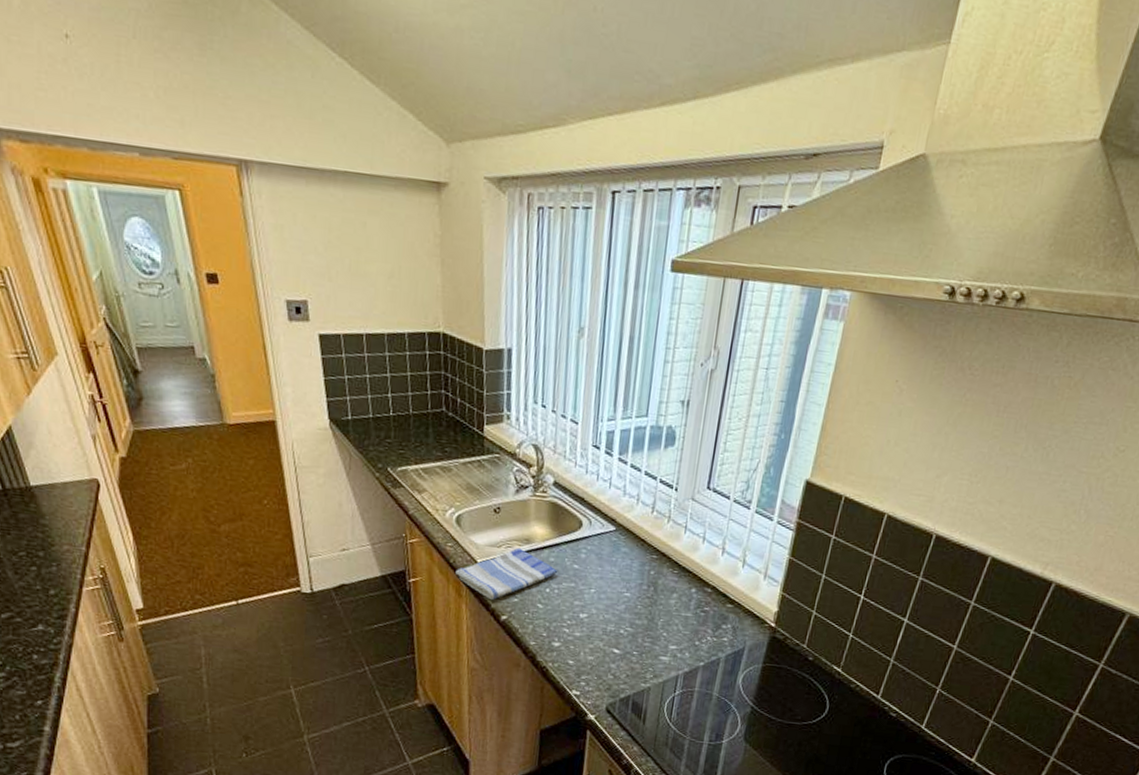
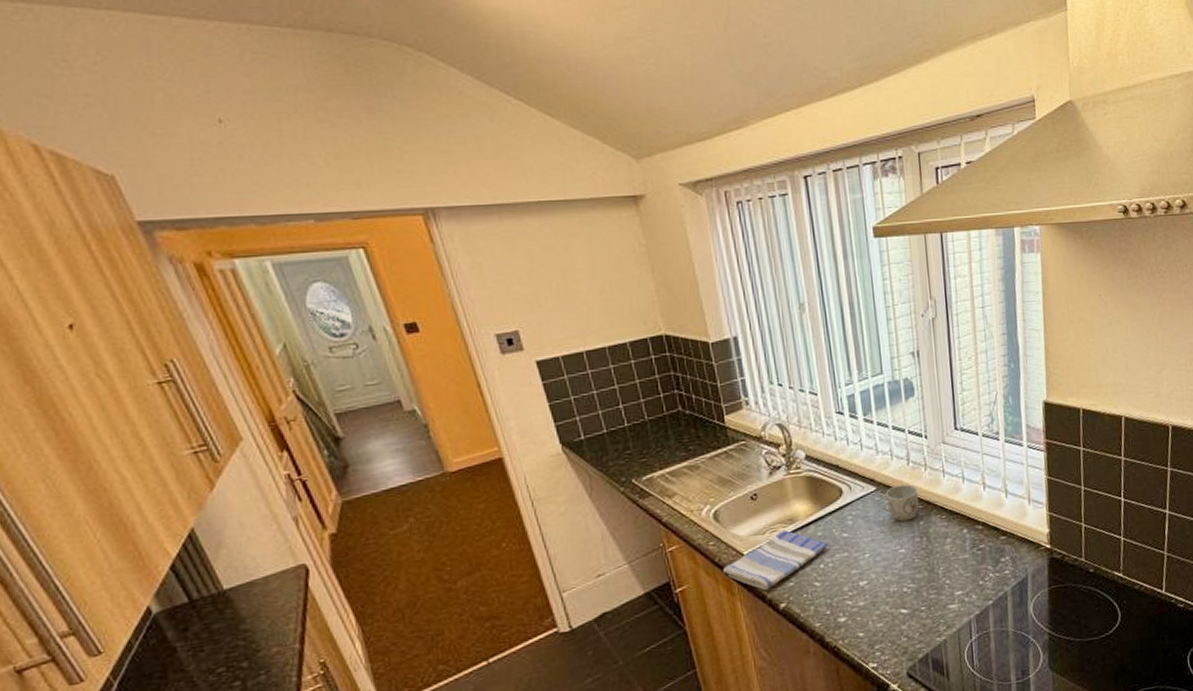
mug: none [617,530,656,567] -> present [882,484,919,521]

